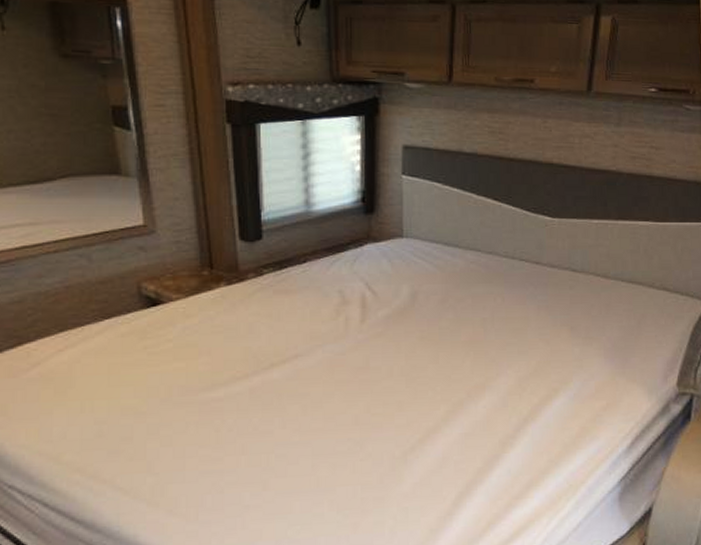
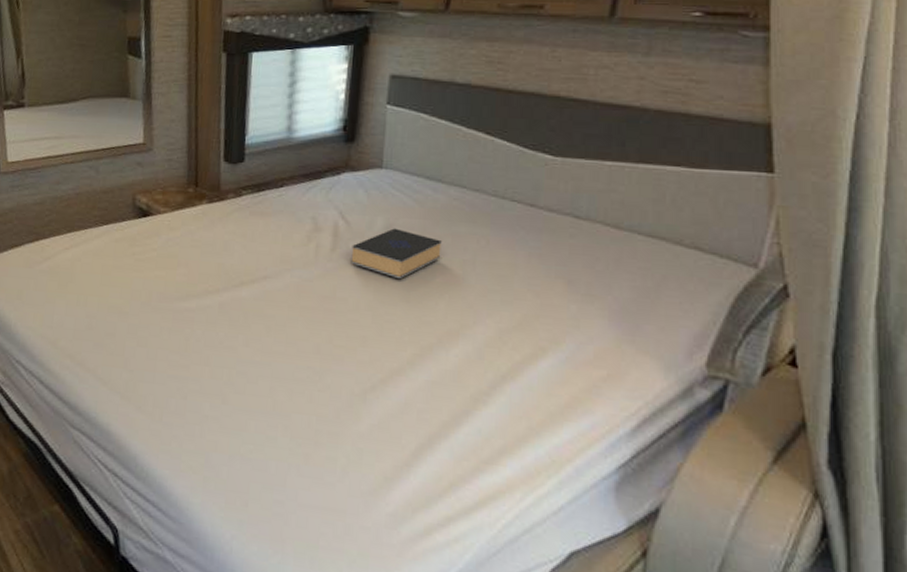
book: none [380,294,464,343] -> present [351,228,442,280]

